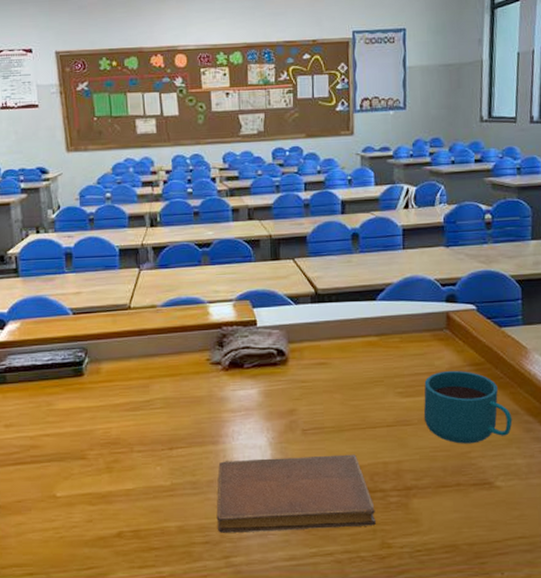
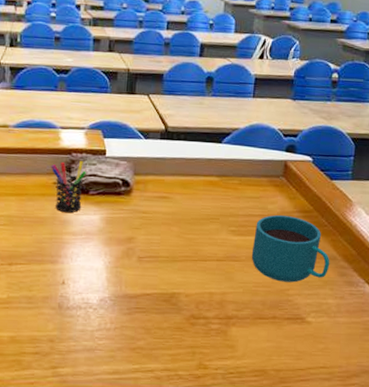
pen holder: none [202,333,239,390] -> present [50,160,86,213]
notebook: present [216,454,376,533] -> none [48,280,197,349]

